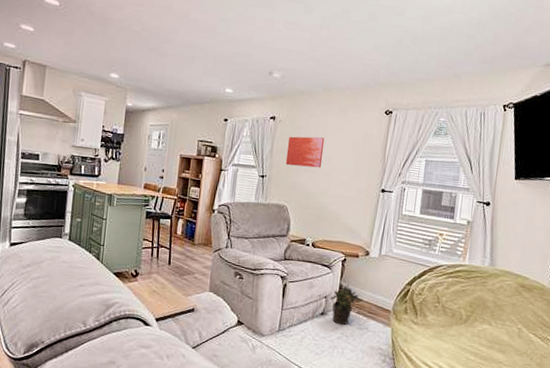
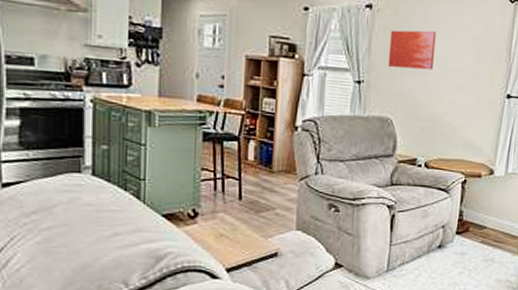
potted plant: present [330,284,359,325] -> none [449,209,483,258]

